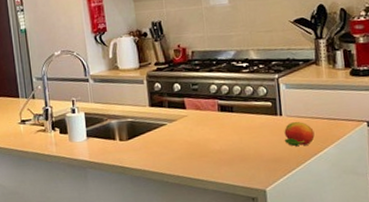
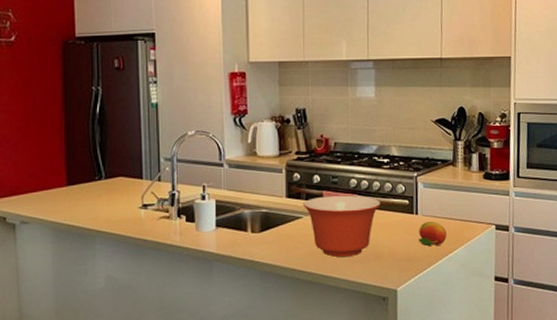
mixing bowl: none [166,101,243,160] -> present [303,195,381,257]

